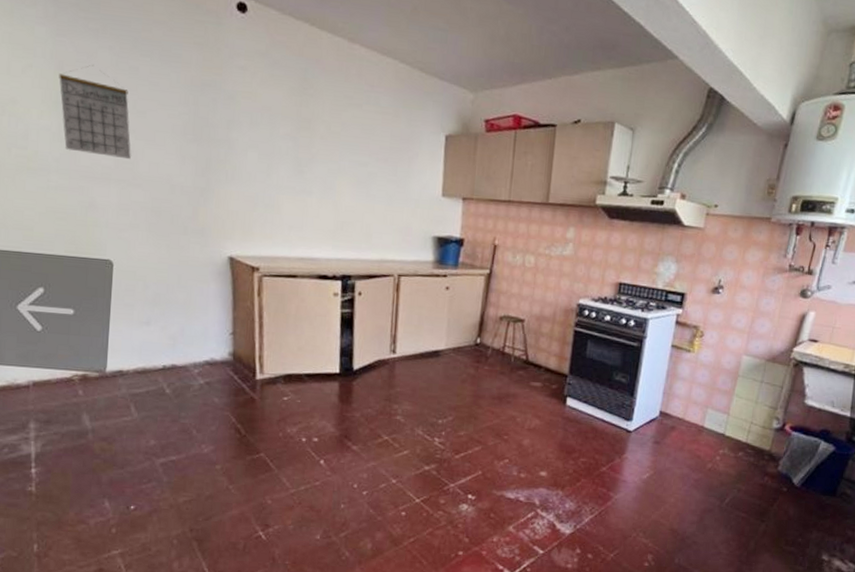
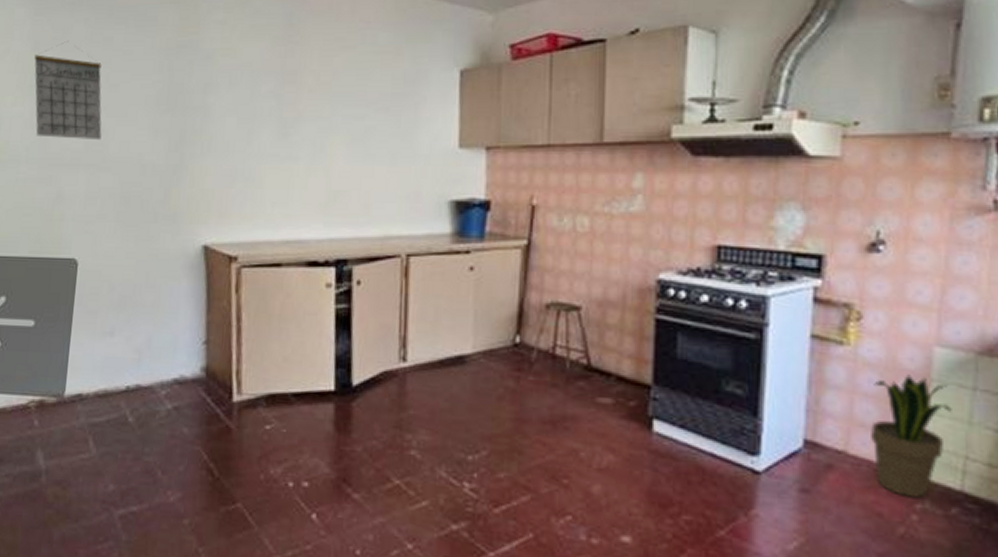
potted plant: none [699,372,748,447] -> present [871,374,952,498]

